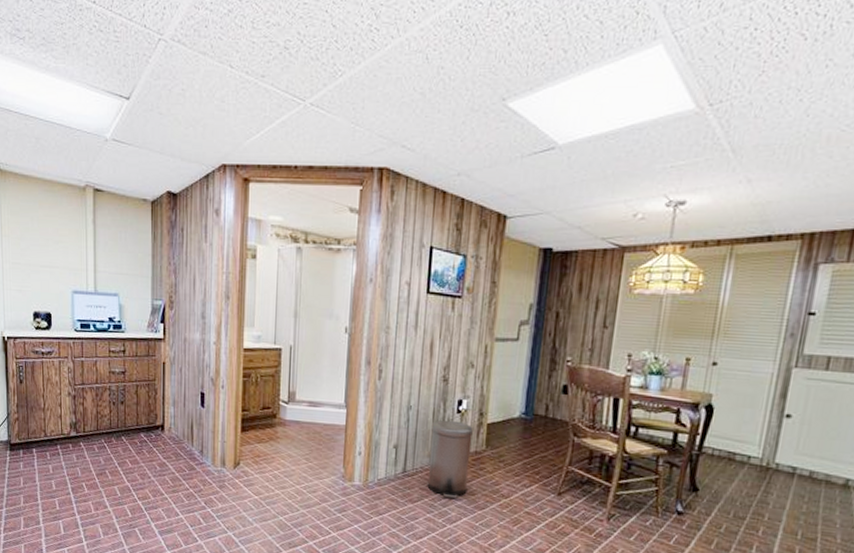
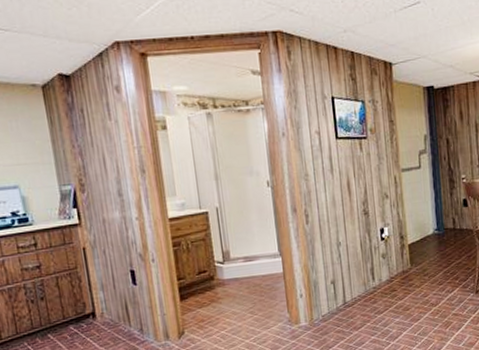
pedal bin: present [427,420,473,498] -> none [361,247,402,318]

